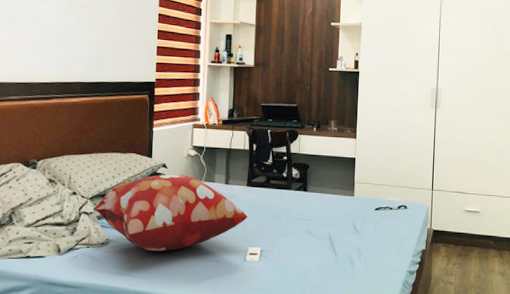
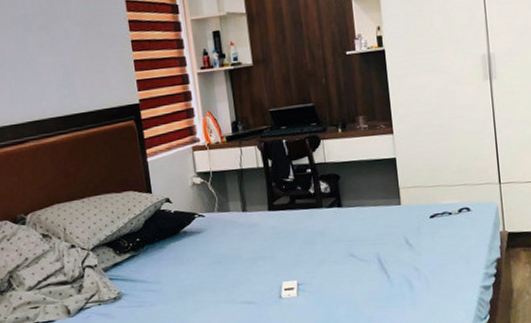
decorative pillow: present [92,174,248,251] -> none [96,207,276,300]

